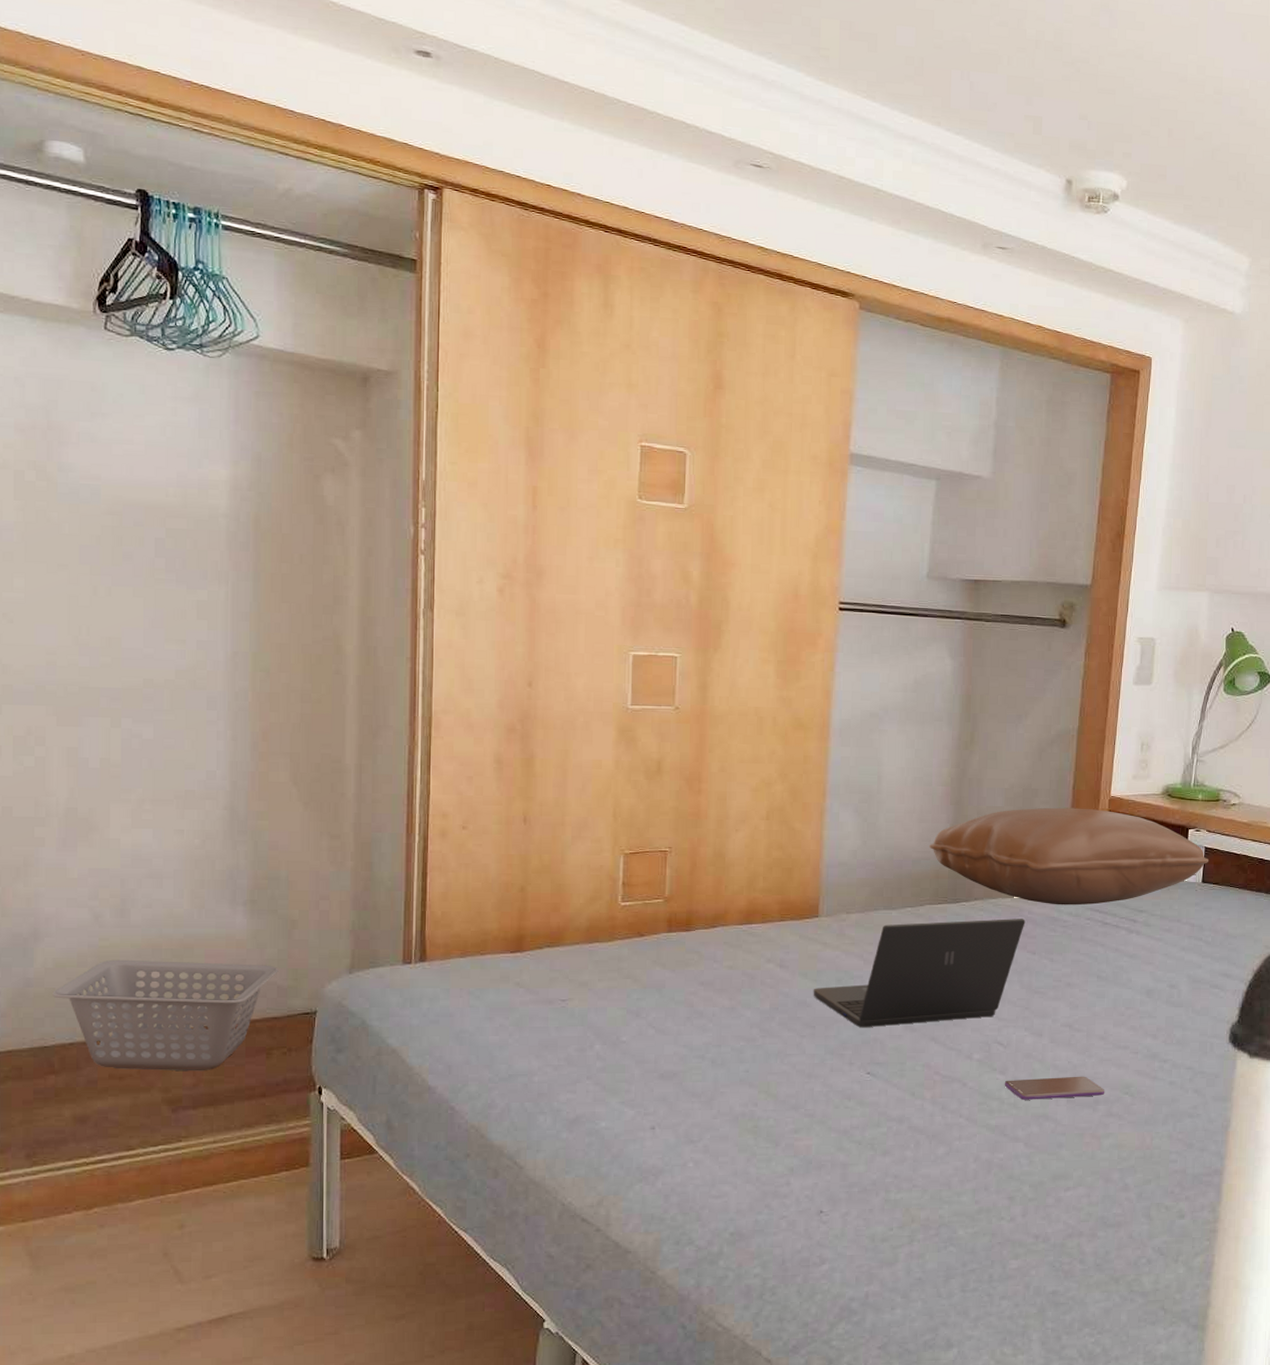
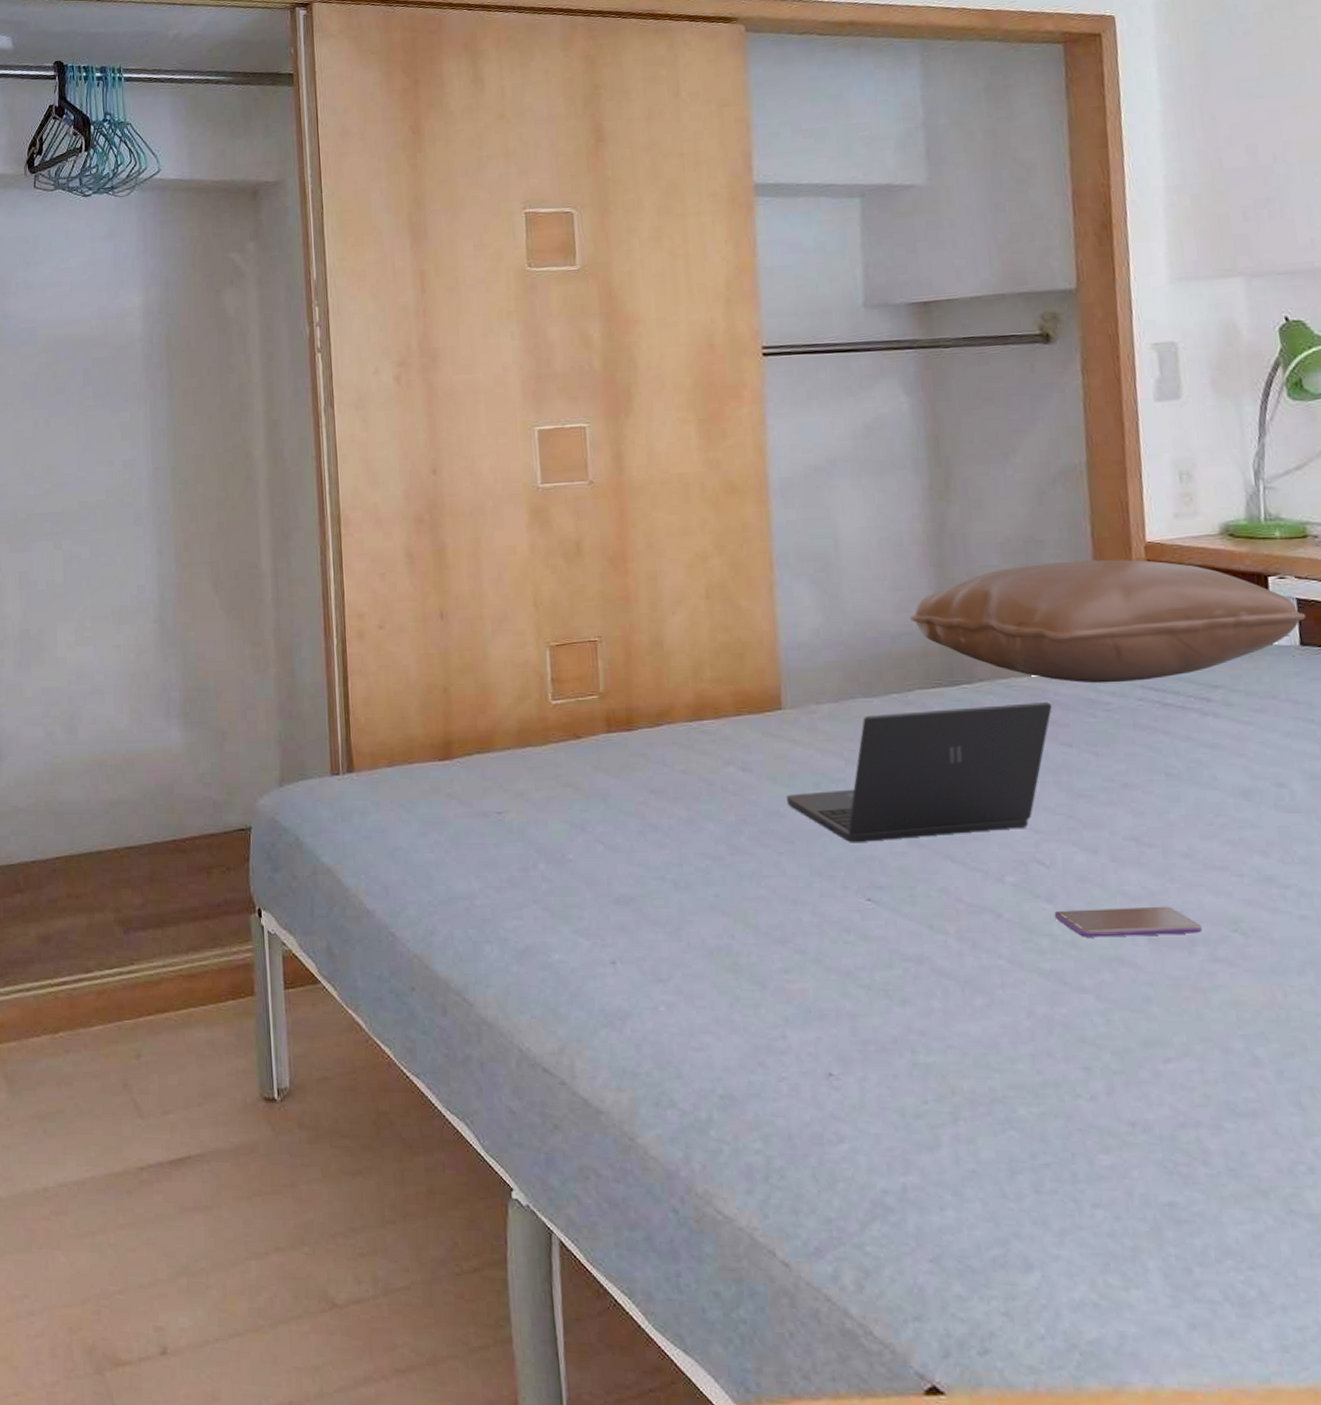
laundry basket: present [52,959,279,1071] -> none [16,776,213,891]

